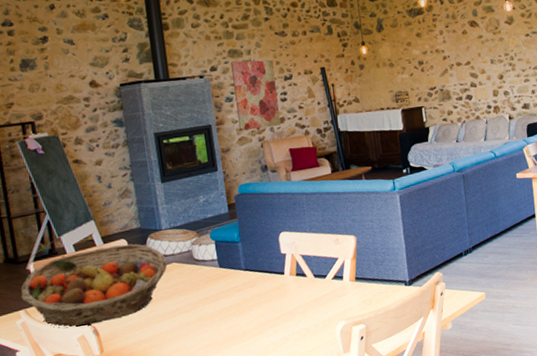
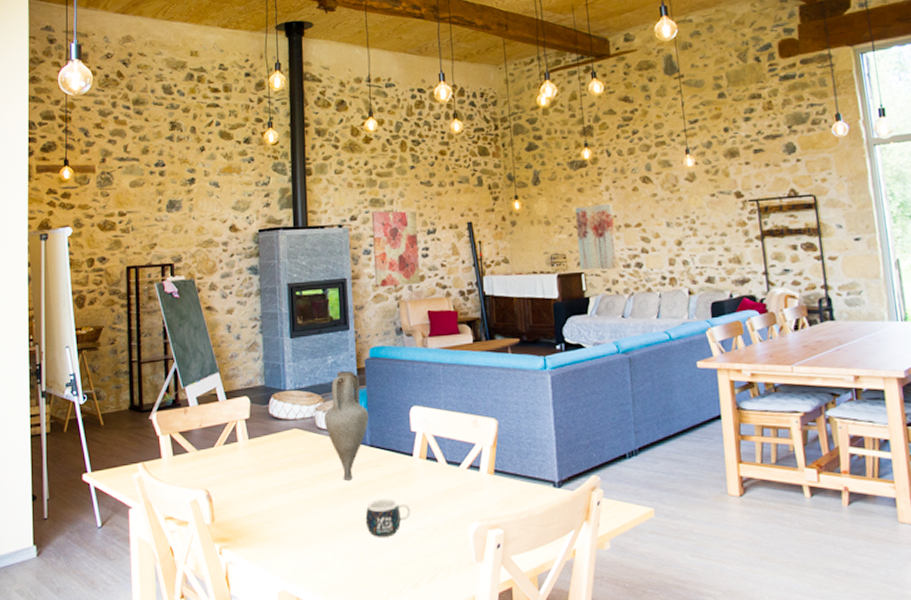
fruit basket: present [20,243,168,329] -> none [140,402,289,490]
vase: none [200,207,242,302] -> present [323,370,369,480]
mug: none [245,312,286,345] -> present [365,498,411,537]
wall art: none [414,45,452,104] -> present [574,203,617,270]

